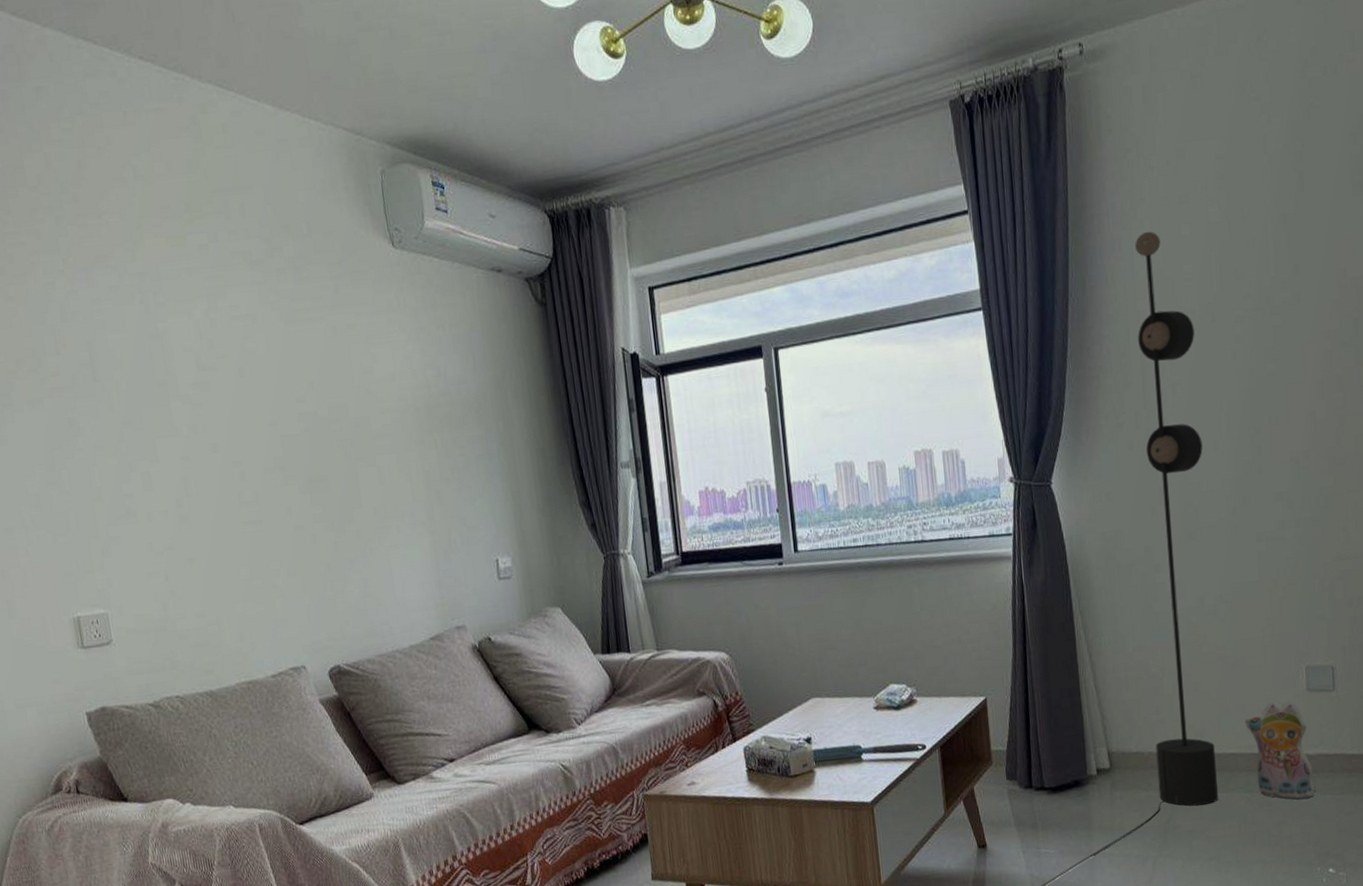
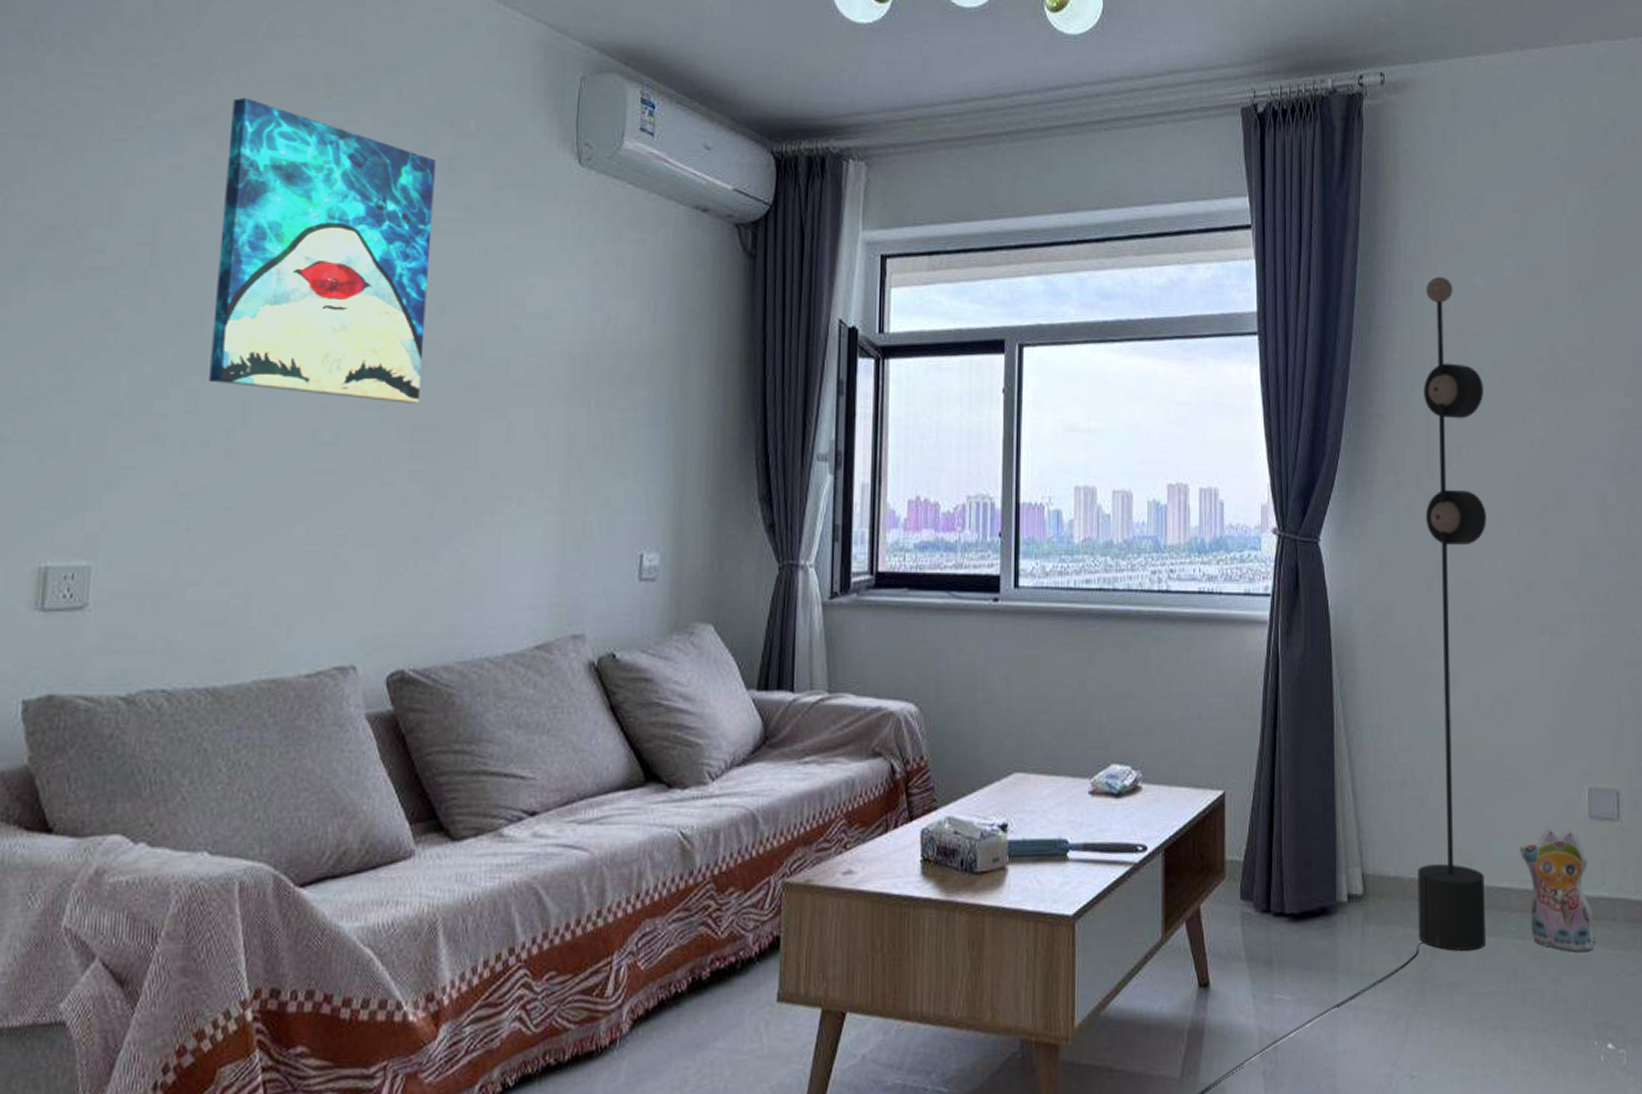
wall art: none [122,233,310,466] -> present [209,97,435,404]

